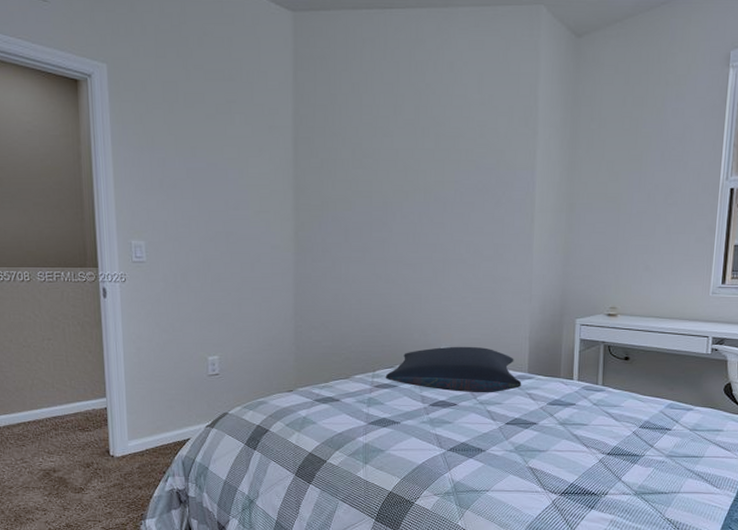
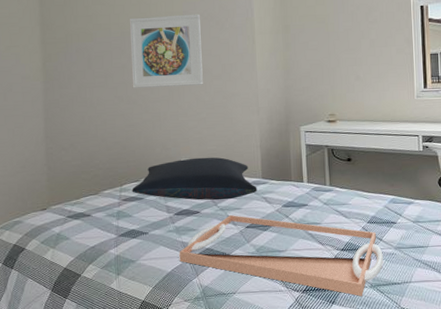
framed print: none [392,185,474,266] -> present [129,14,203,88]
serving tray: none [431,410,653,503] -> present [179,215,384,296]

